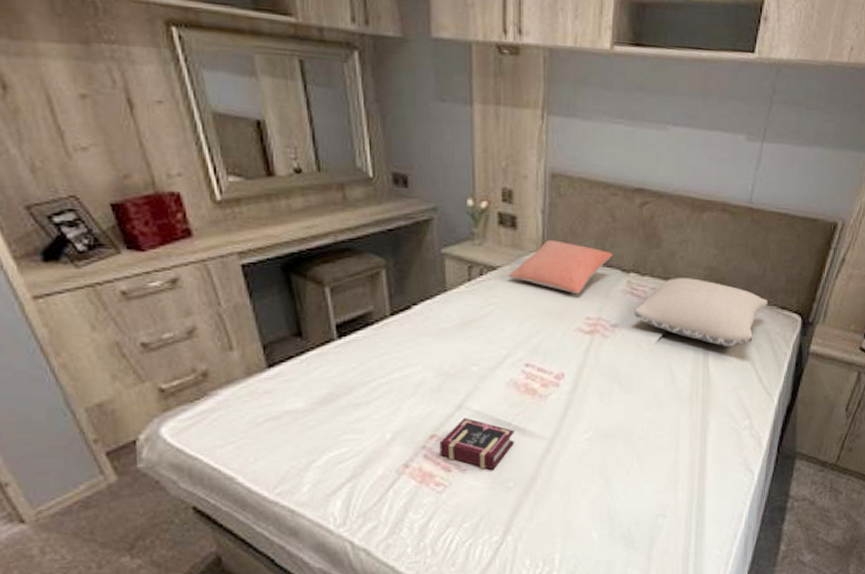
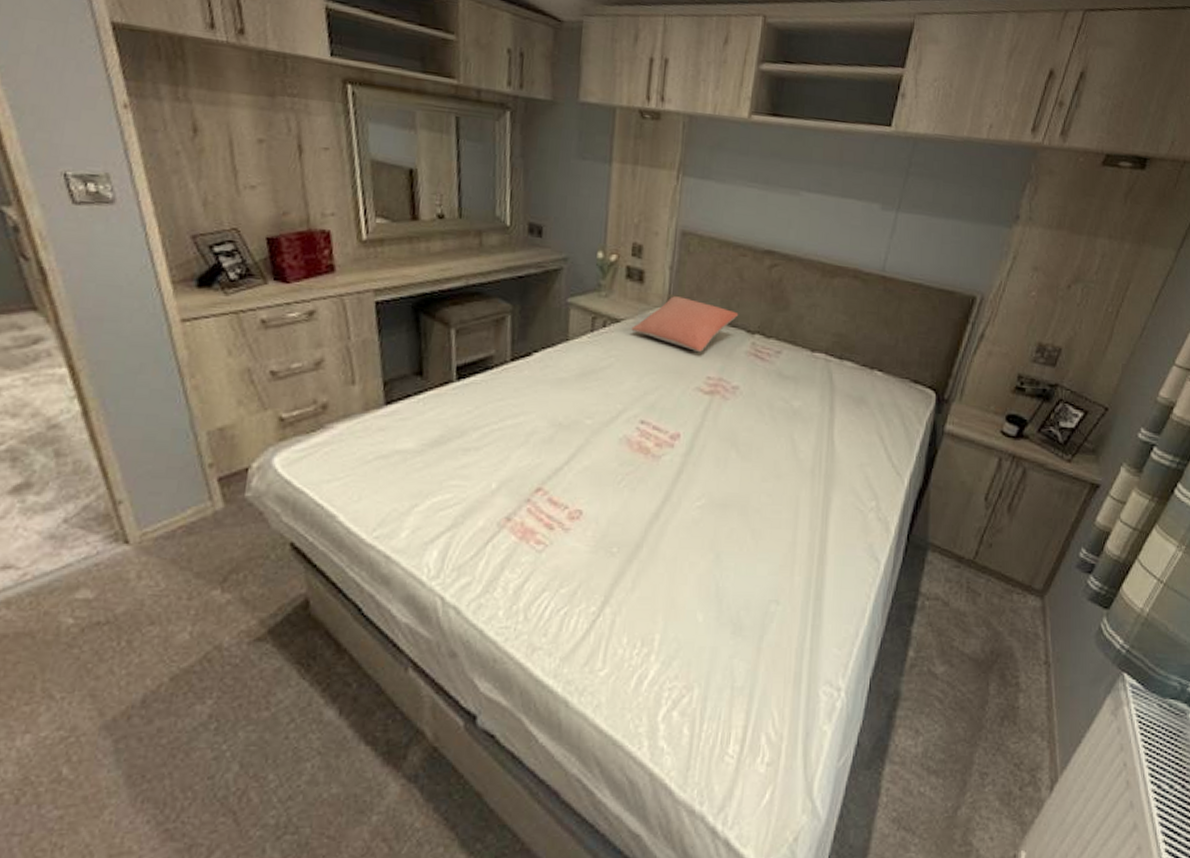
book: present [439,417,515,471] -> none [543,472,624,533]
pillow: present [634,278,768,347] -> none [757,342,899,420]

